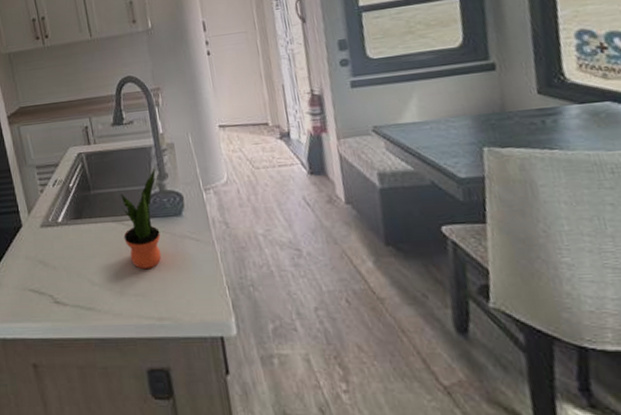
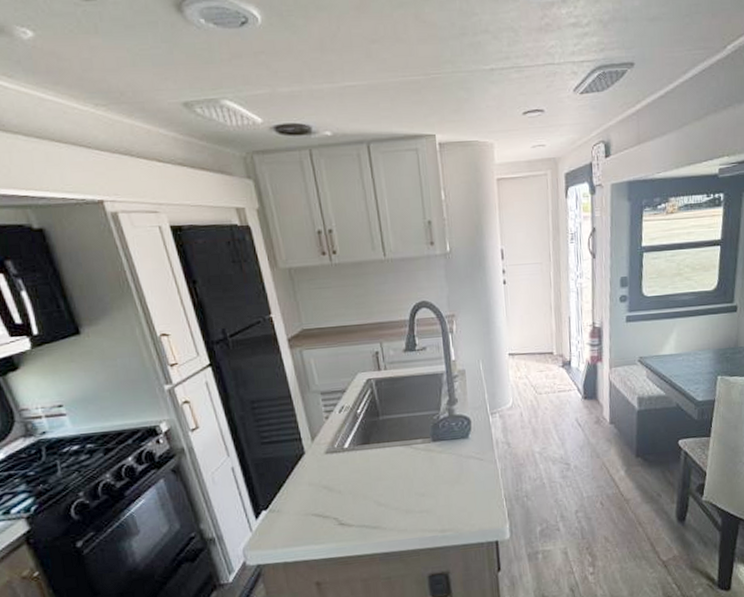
potted plant: present [121,168,162,269] -> none [410,393,447,488]

